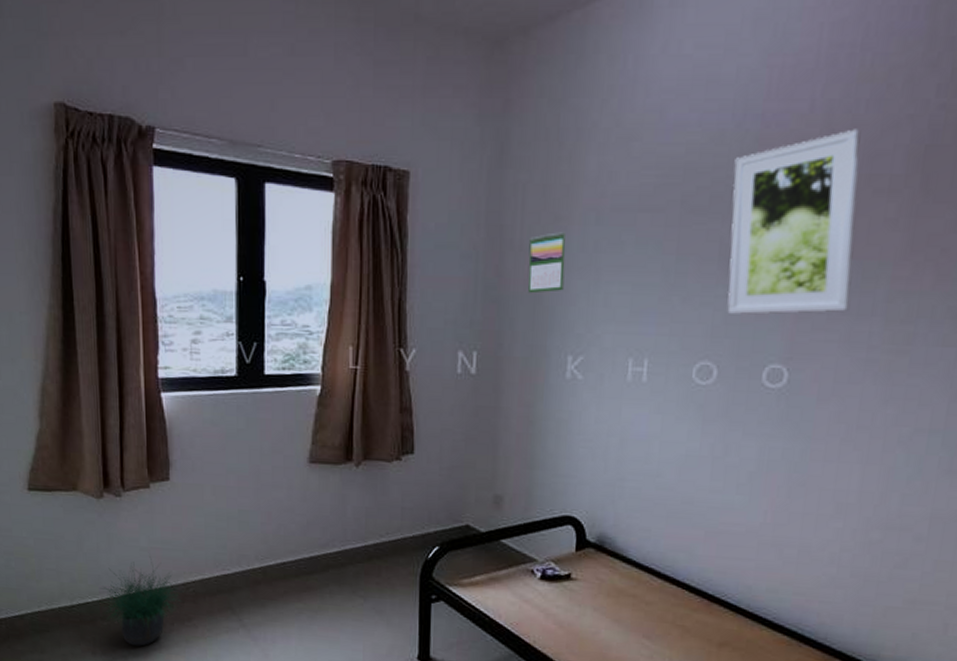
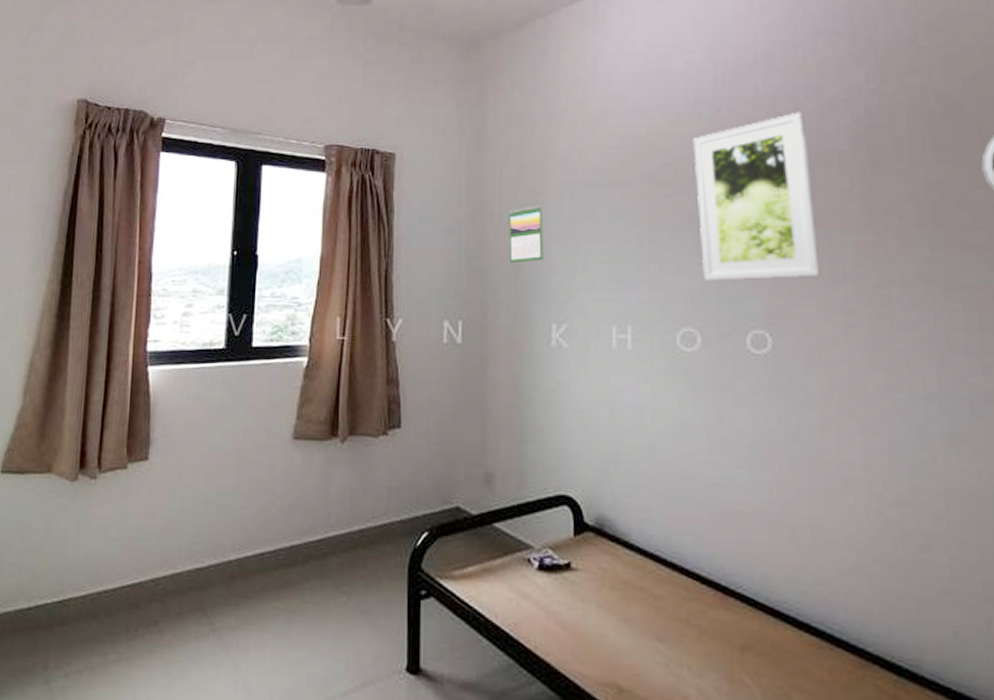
potted plant: present [98,556,183,647] -> none [58,547,151,658]

